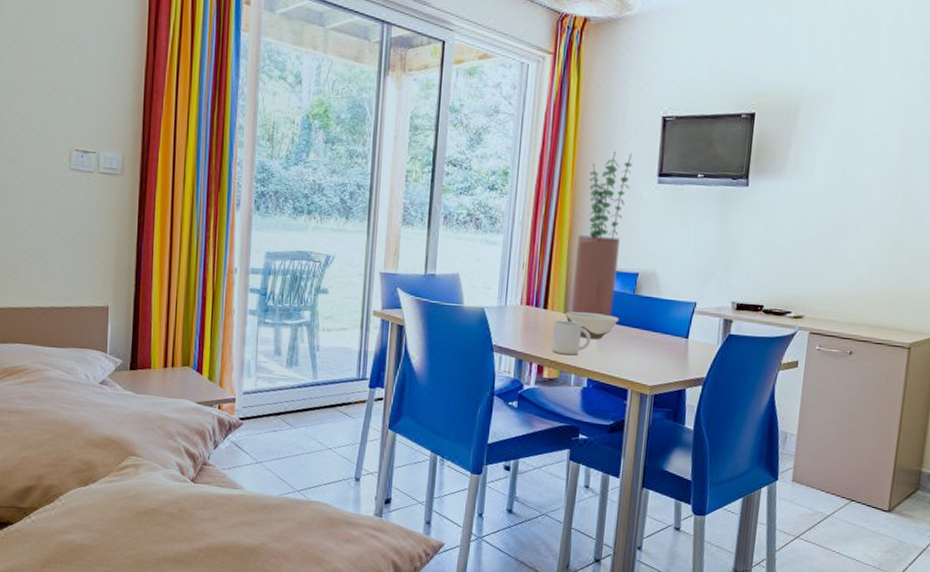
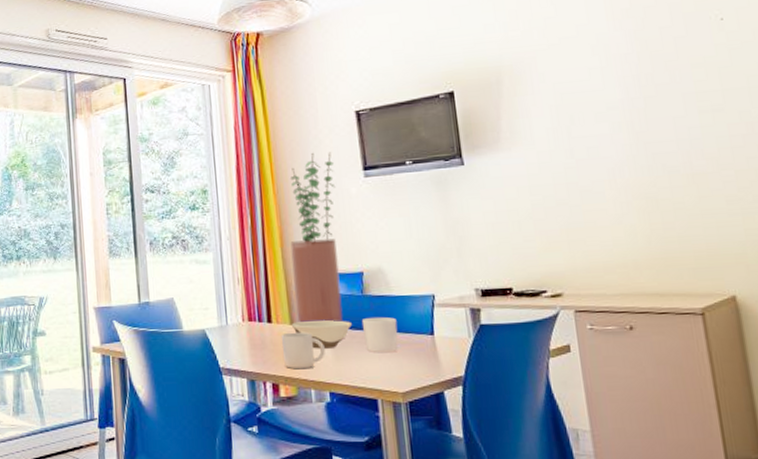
mug: none [627,315,659,350] -> present [361,316,398,353]

